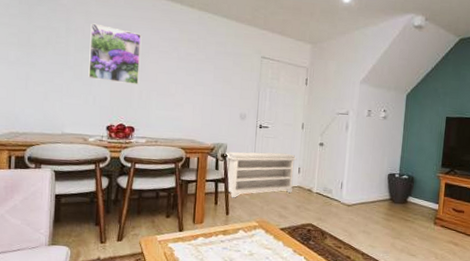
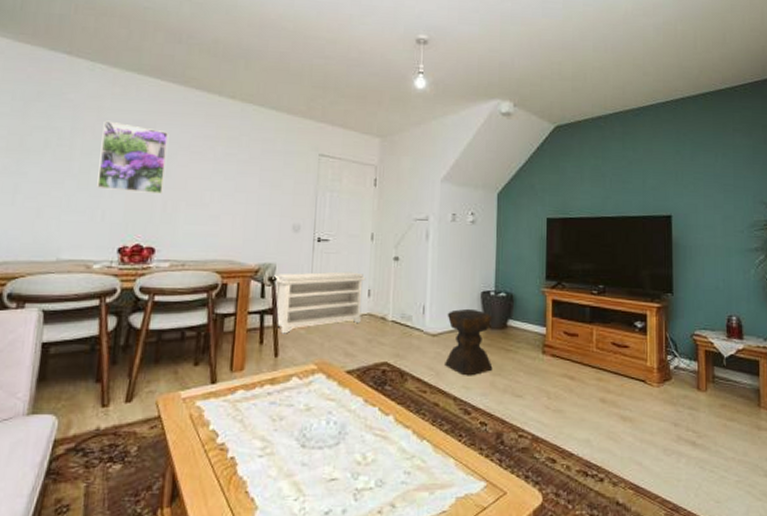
stool: none [356,186,396,238] -> present [445,308,493,376]

